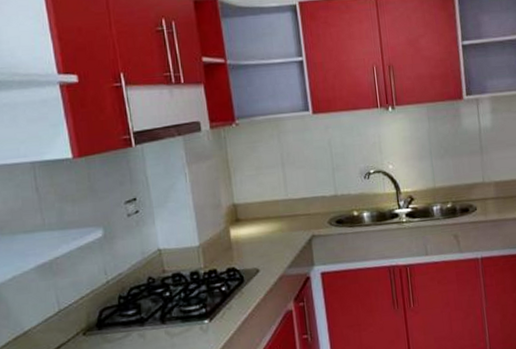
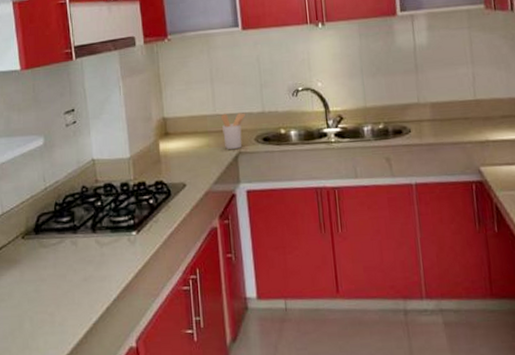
utensil holder: none [293,196,319,234] -> present [220,113,246,150]

